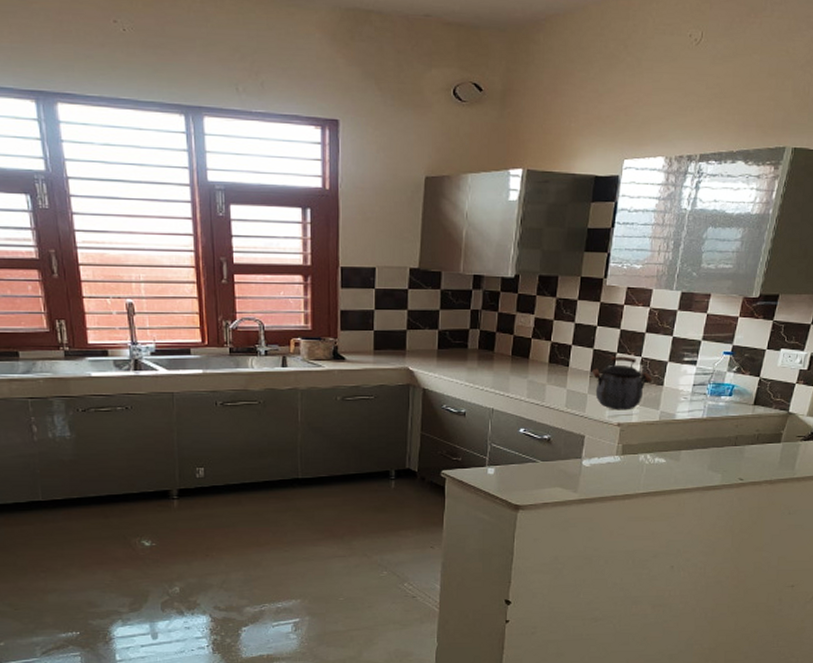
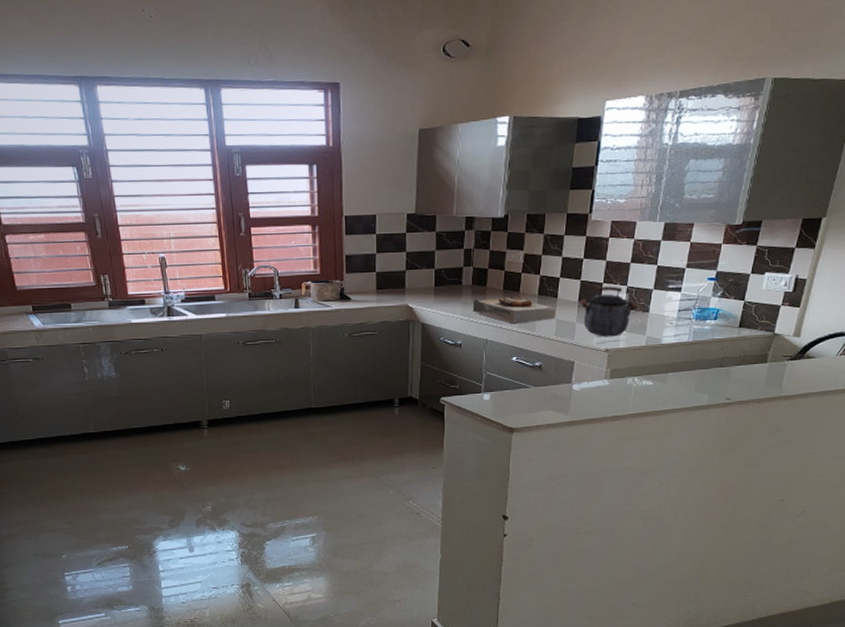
toast: none [478,362,566,393] -> present [472,295,555,324]

